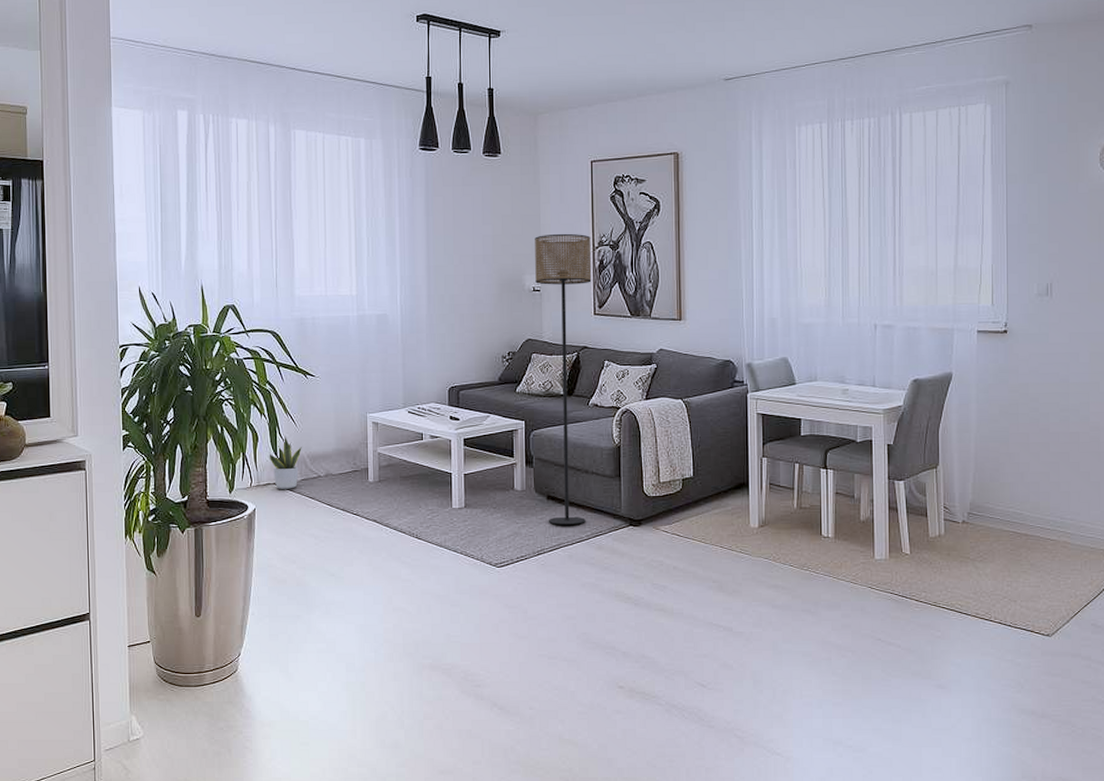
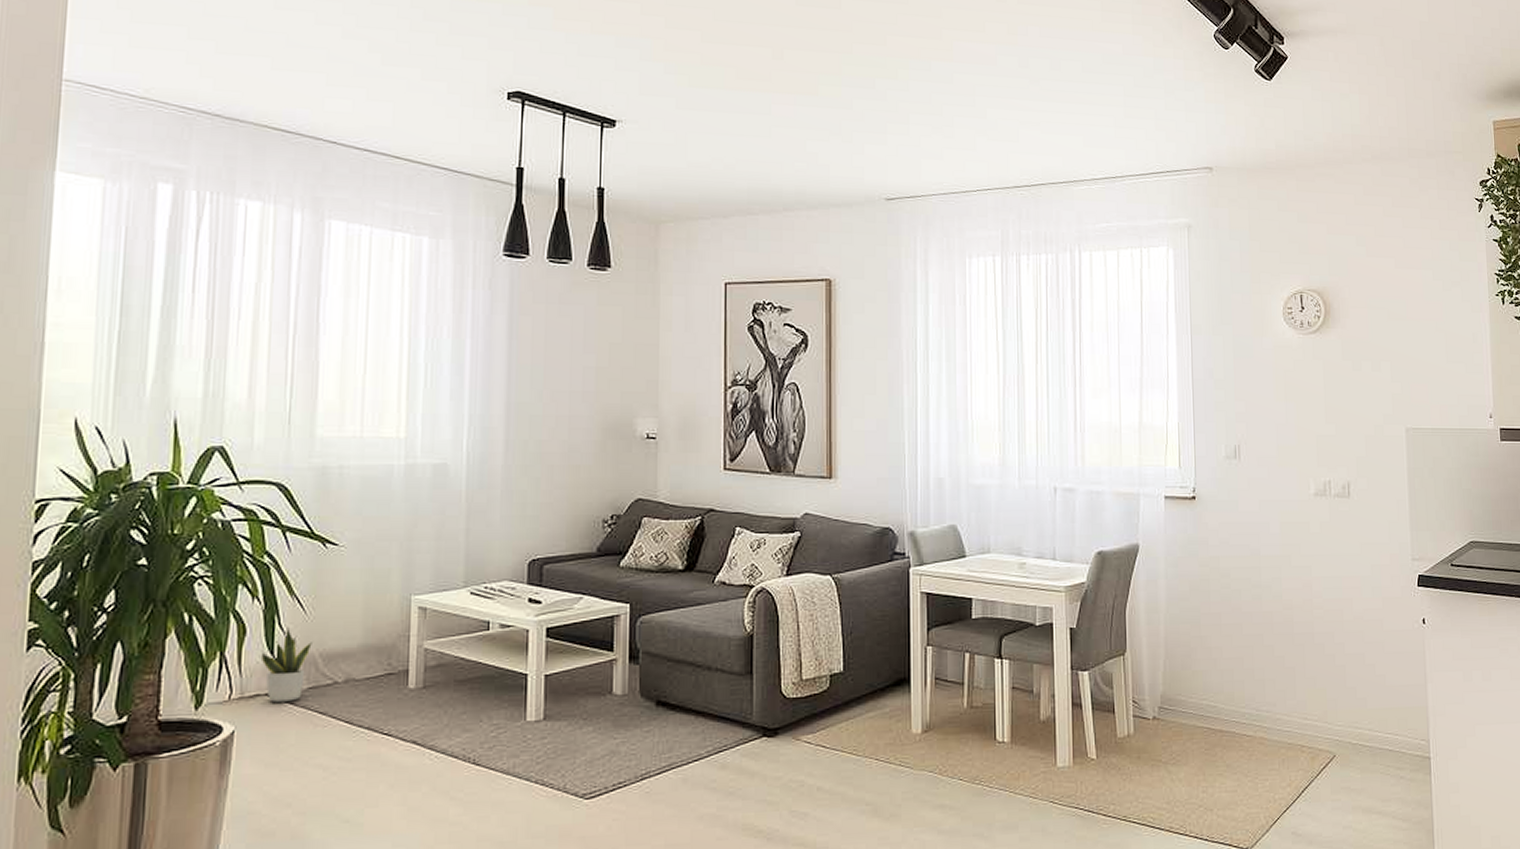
floor lamp: present [535,233,592,525] -> none [650,368,723,739]

